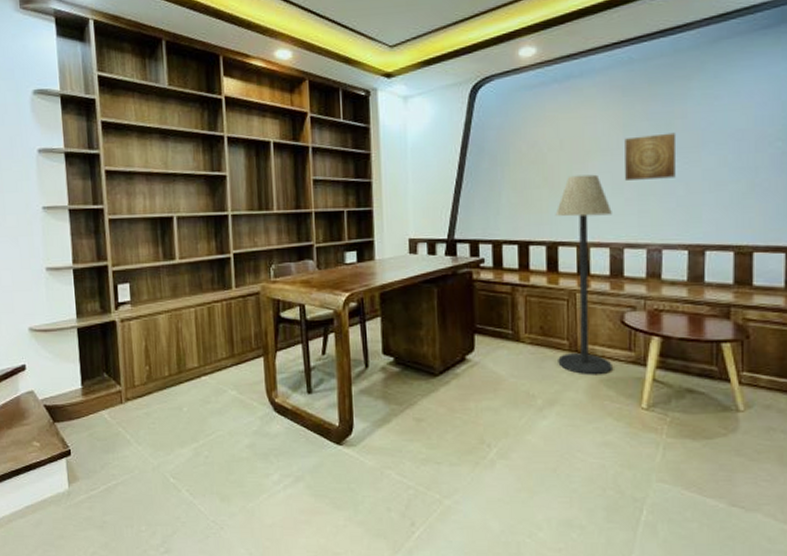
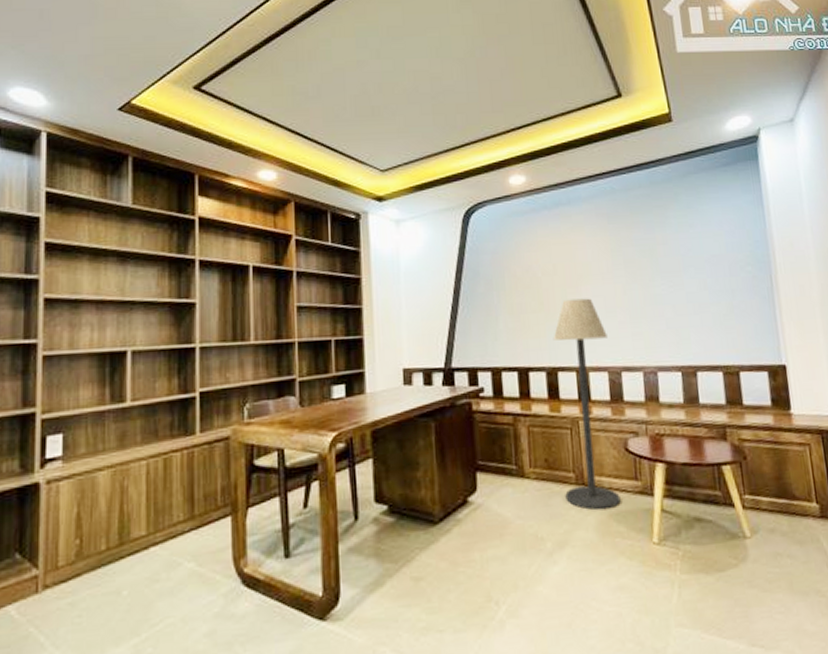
wall art: present [625,132,677,180] -> none [613,258,663,304]

